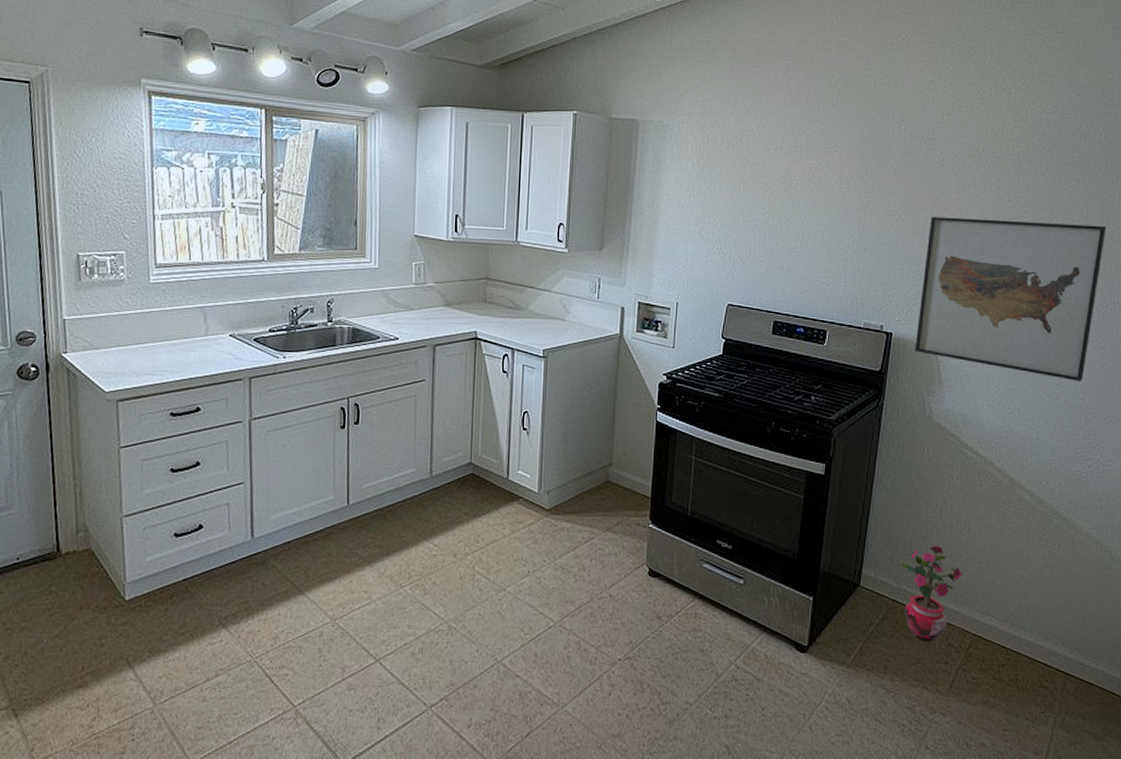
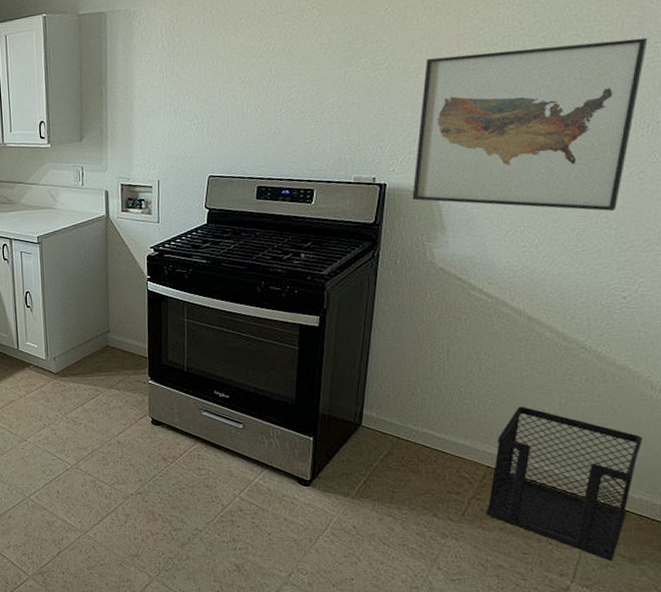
potted plant: present [901,545,963,642] -> none [405,385,475,475]
wastebasket: none [971,571,1104,737] -> present [485,406,642,561]

